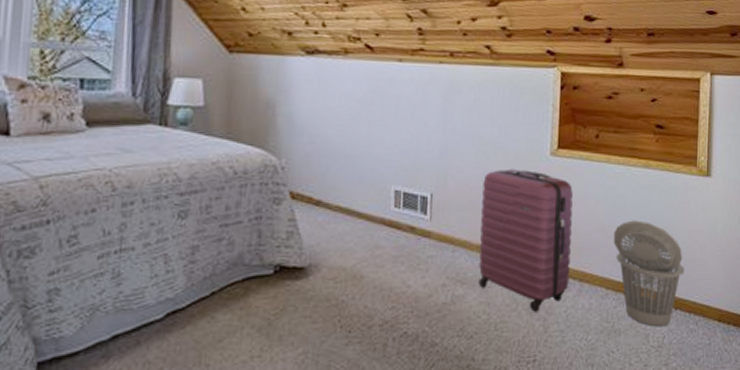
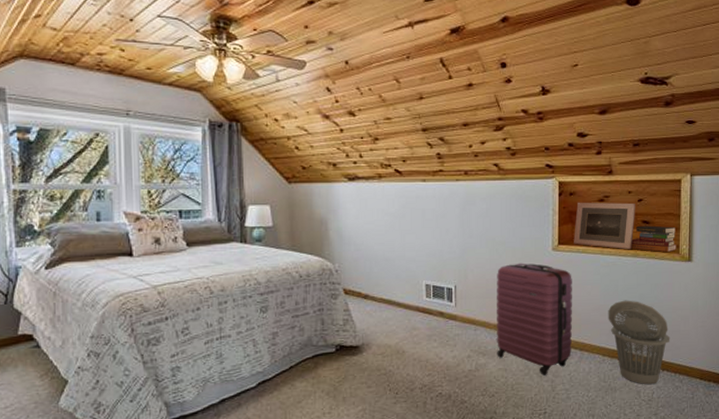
picture frame: none [576,99,648,159] -> present [574,202,635,250]
books: none [643,130,694,165] -> present [631,225,676,253]

